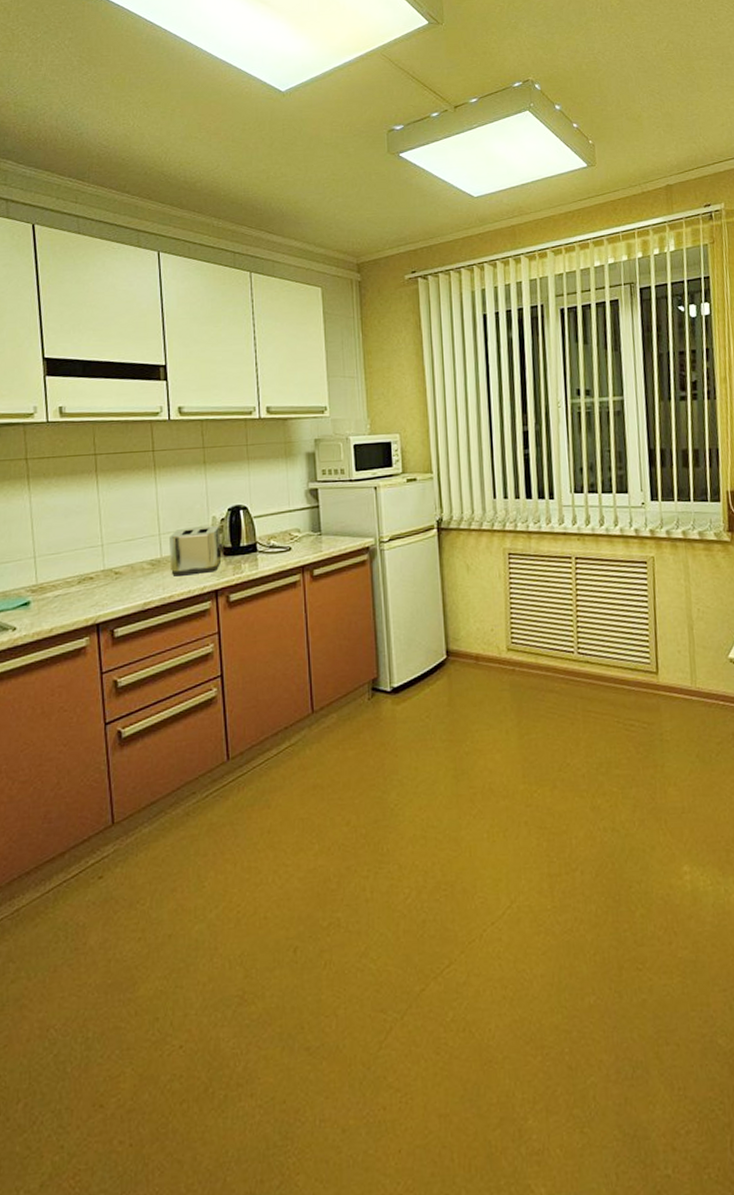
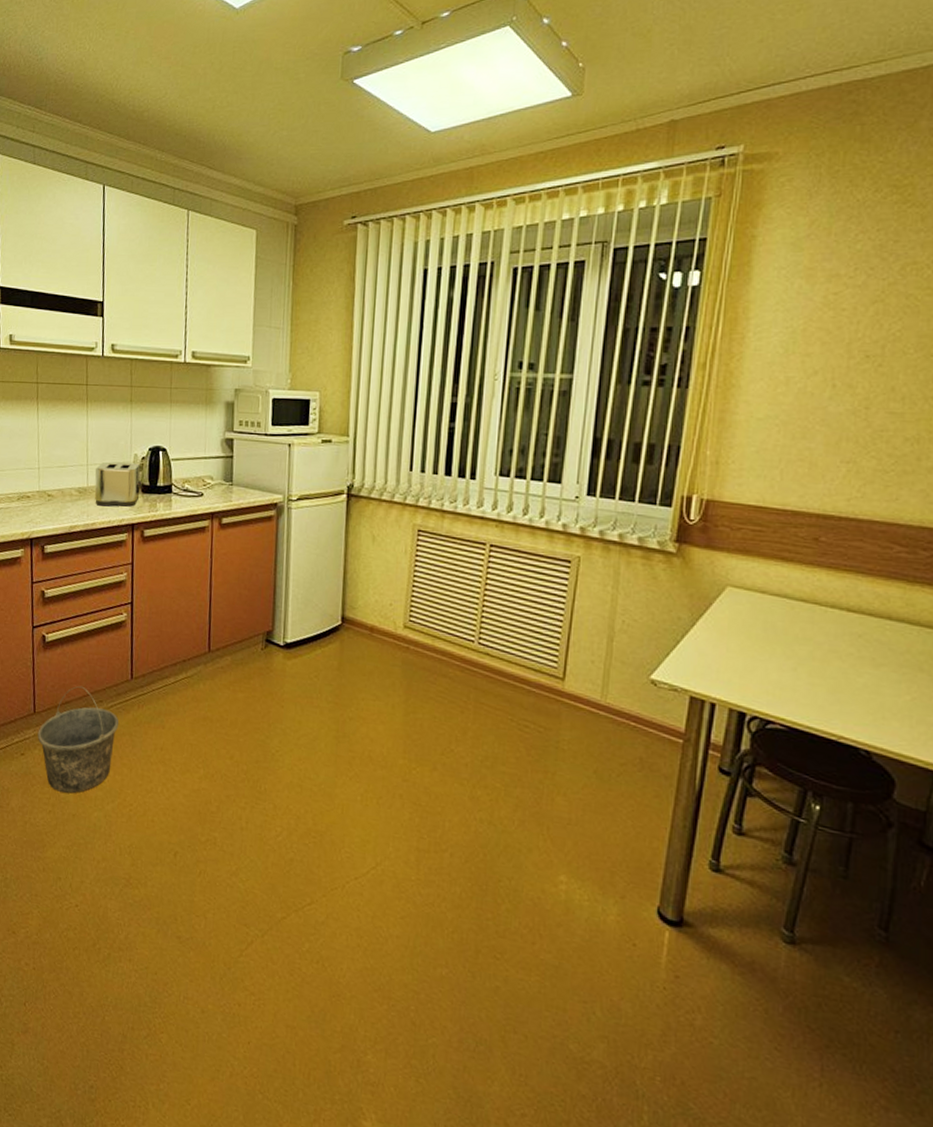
bucket: none [118,780,218,912] -> present [37,685,120,794]

